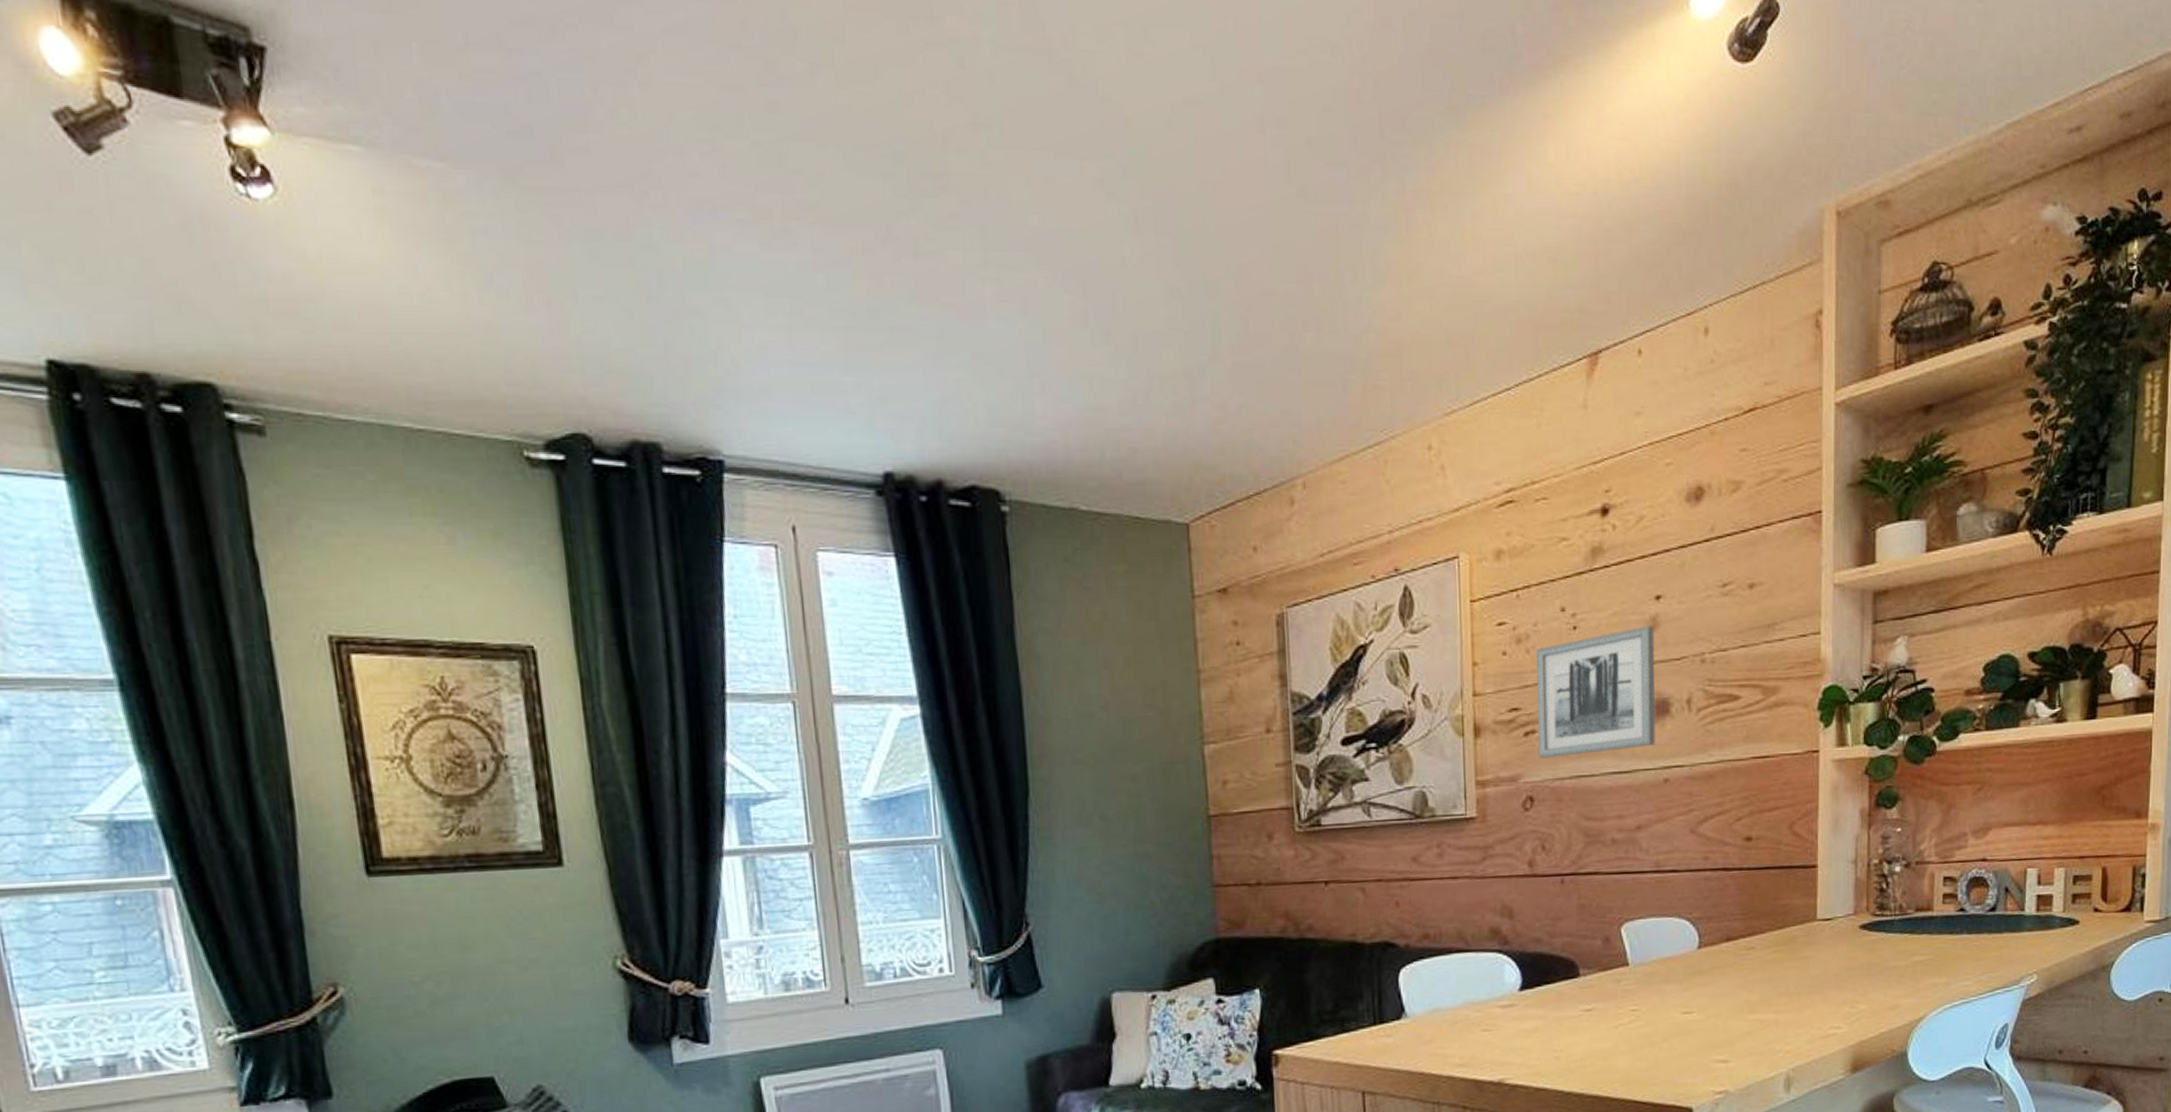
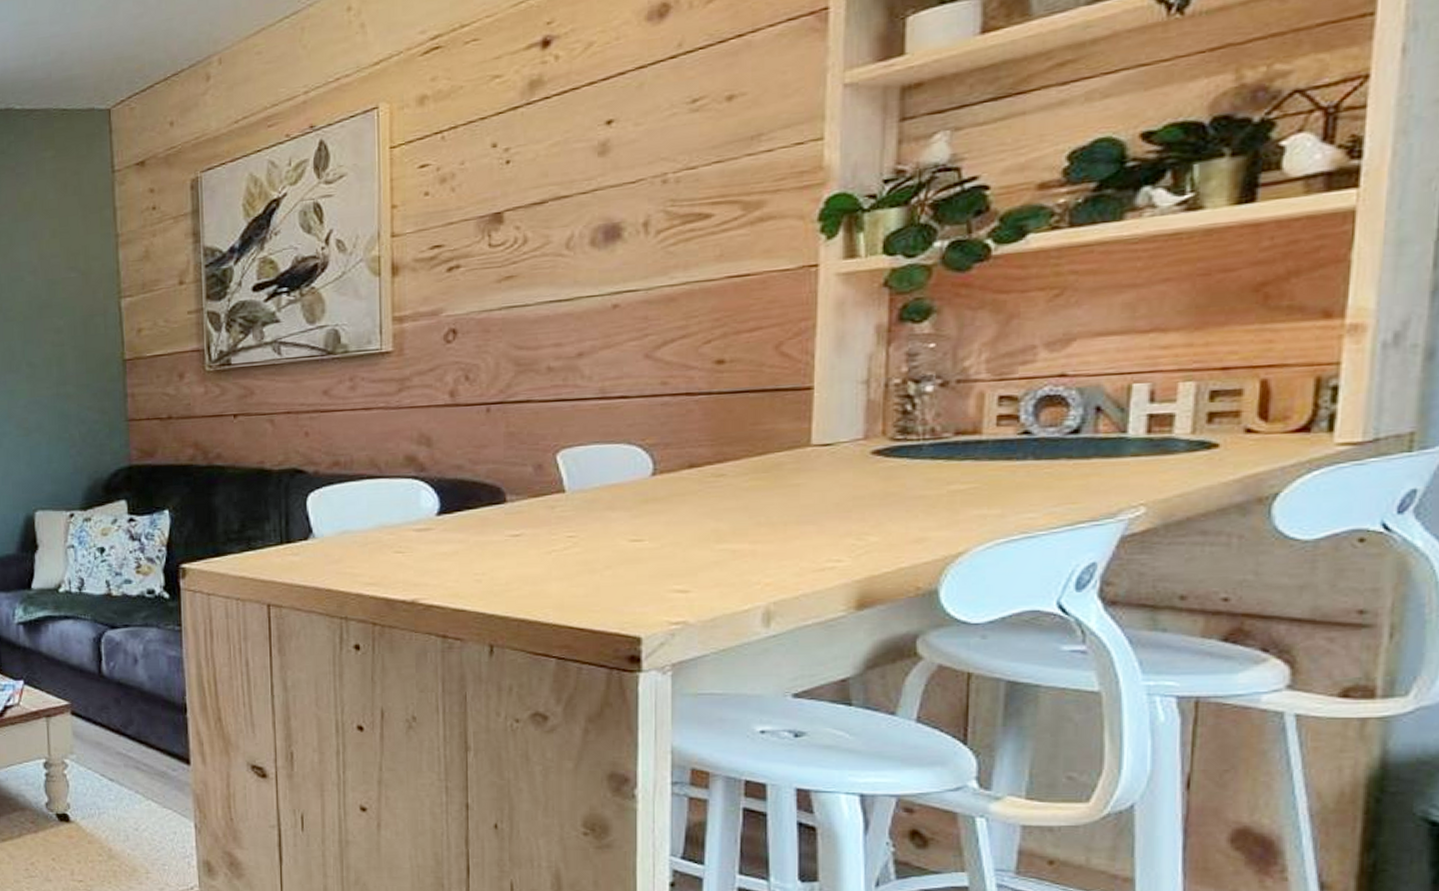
wall art: present [1536,626,1655,759] -> none [462,152,604,292]

